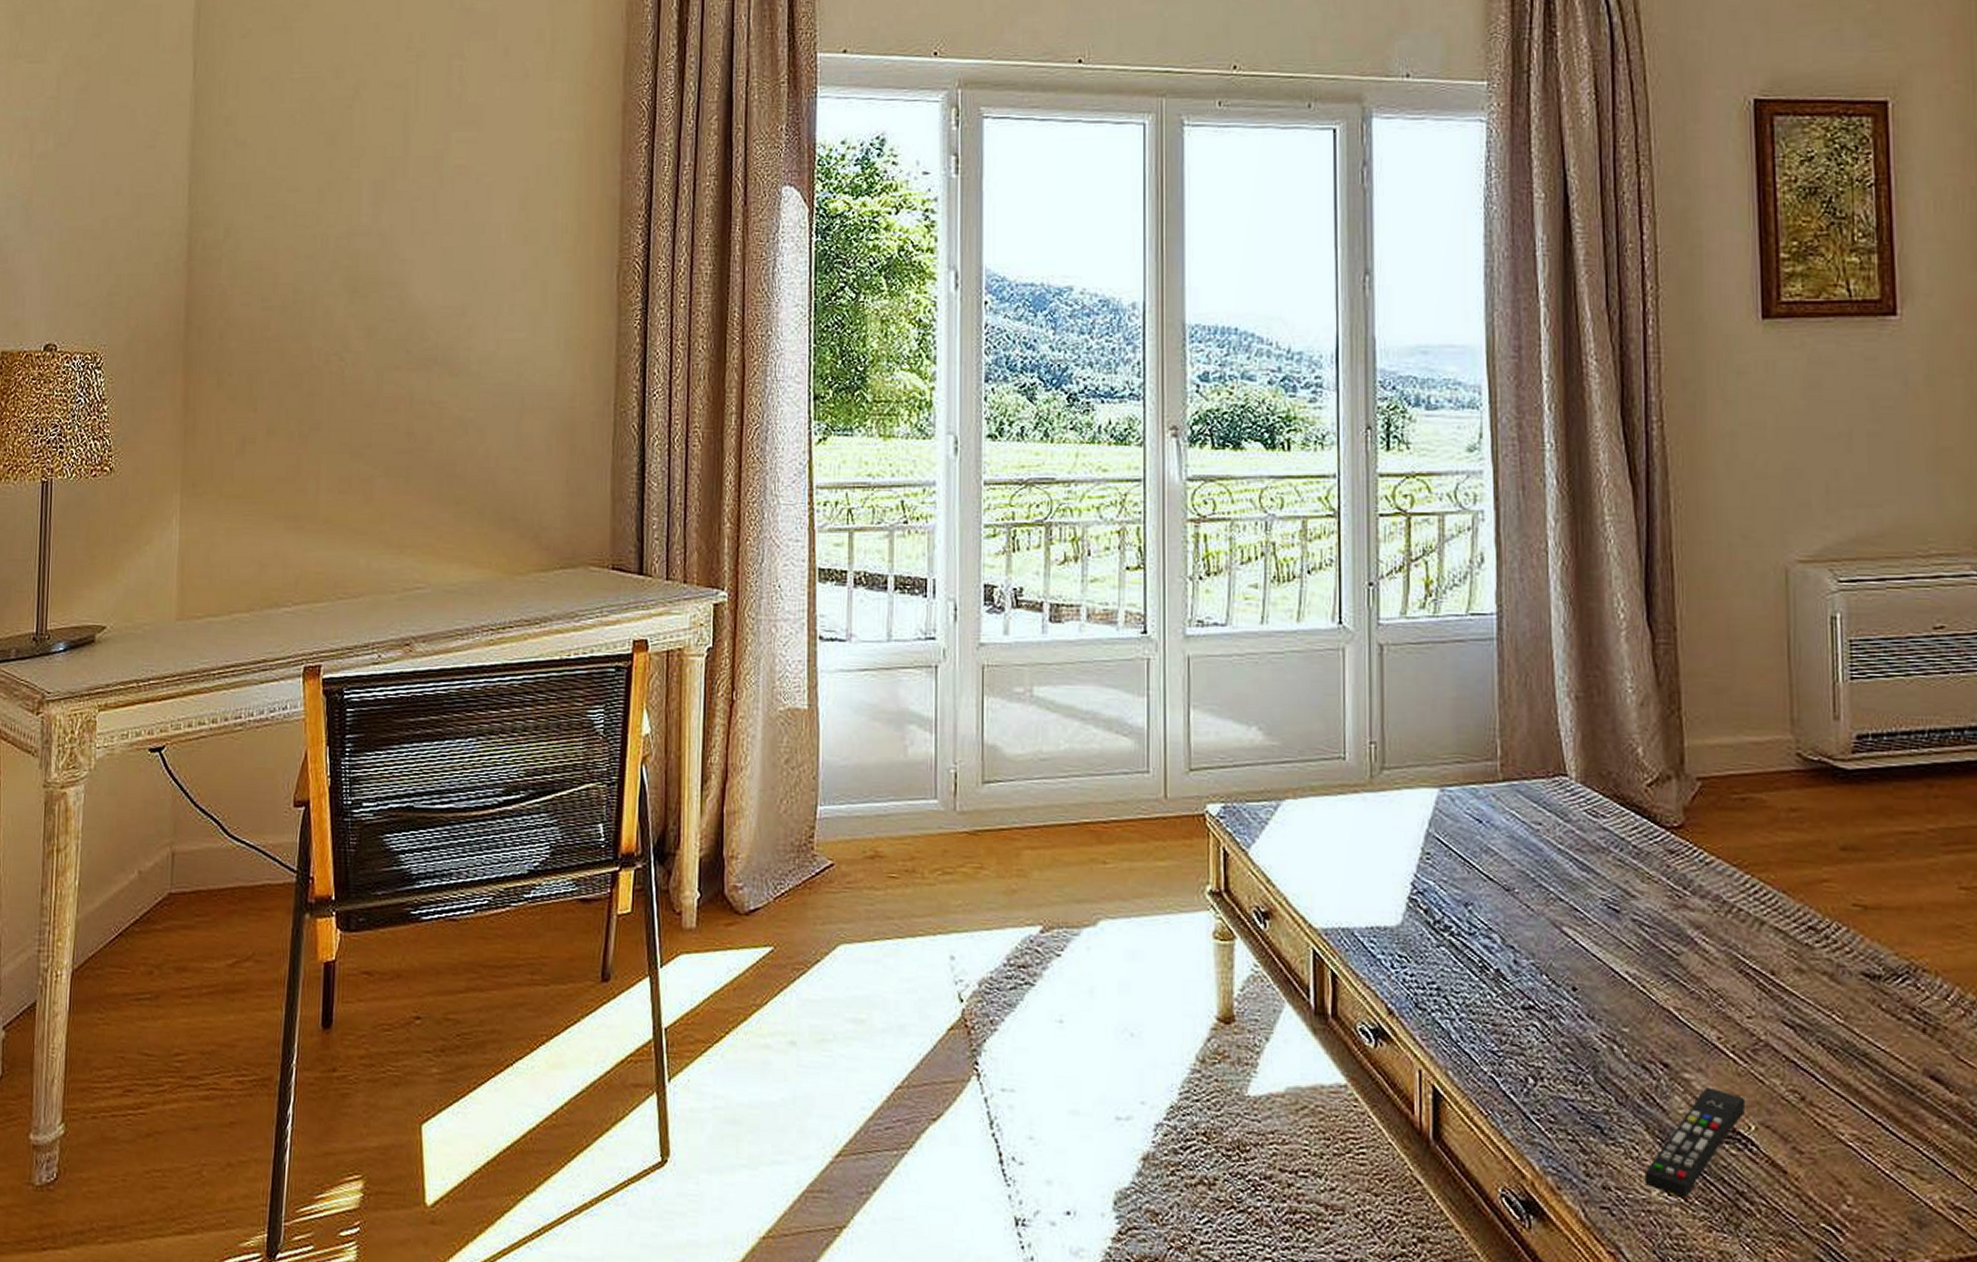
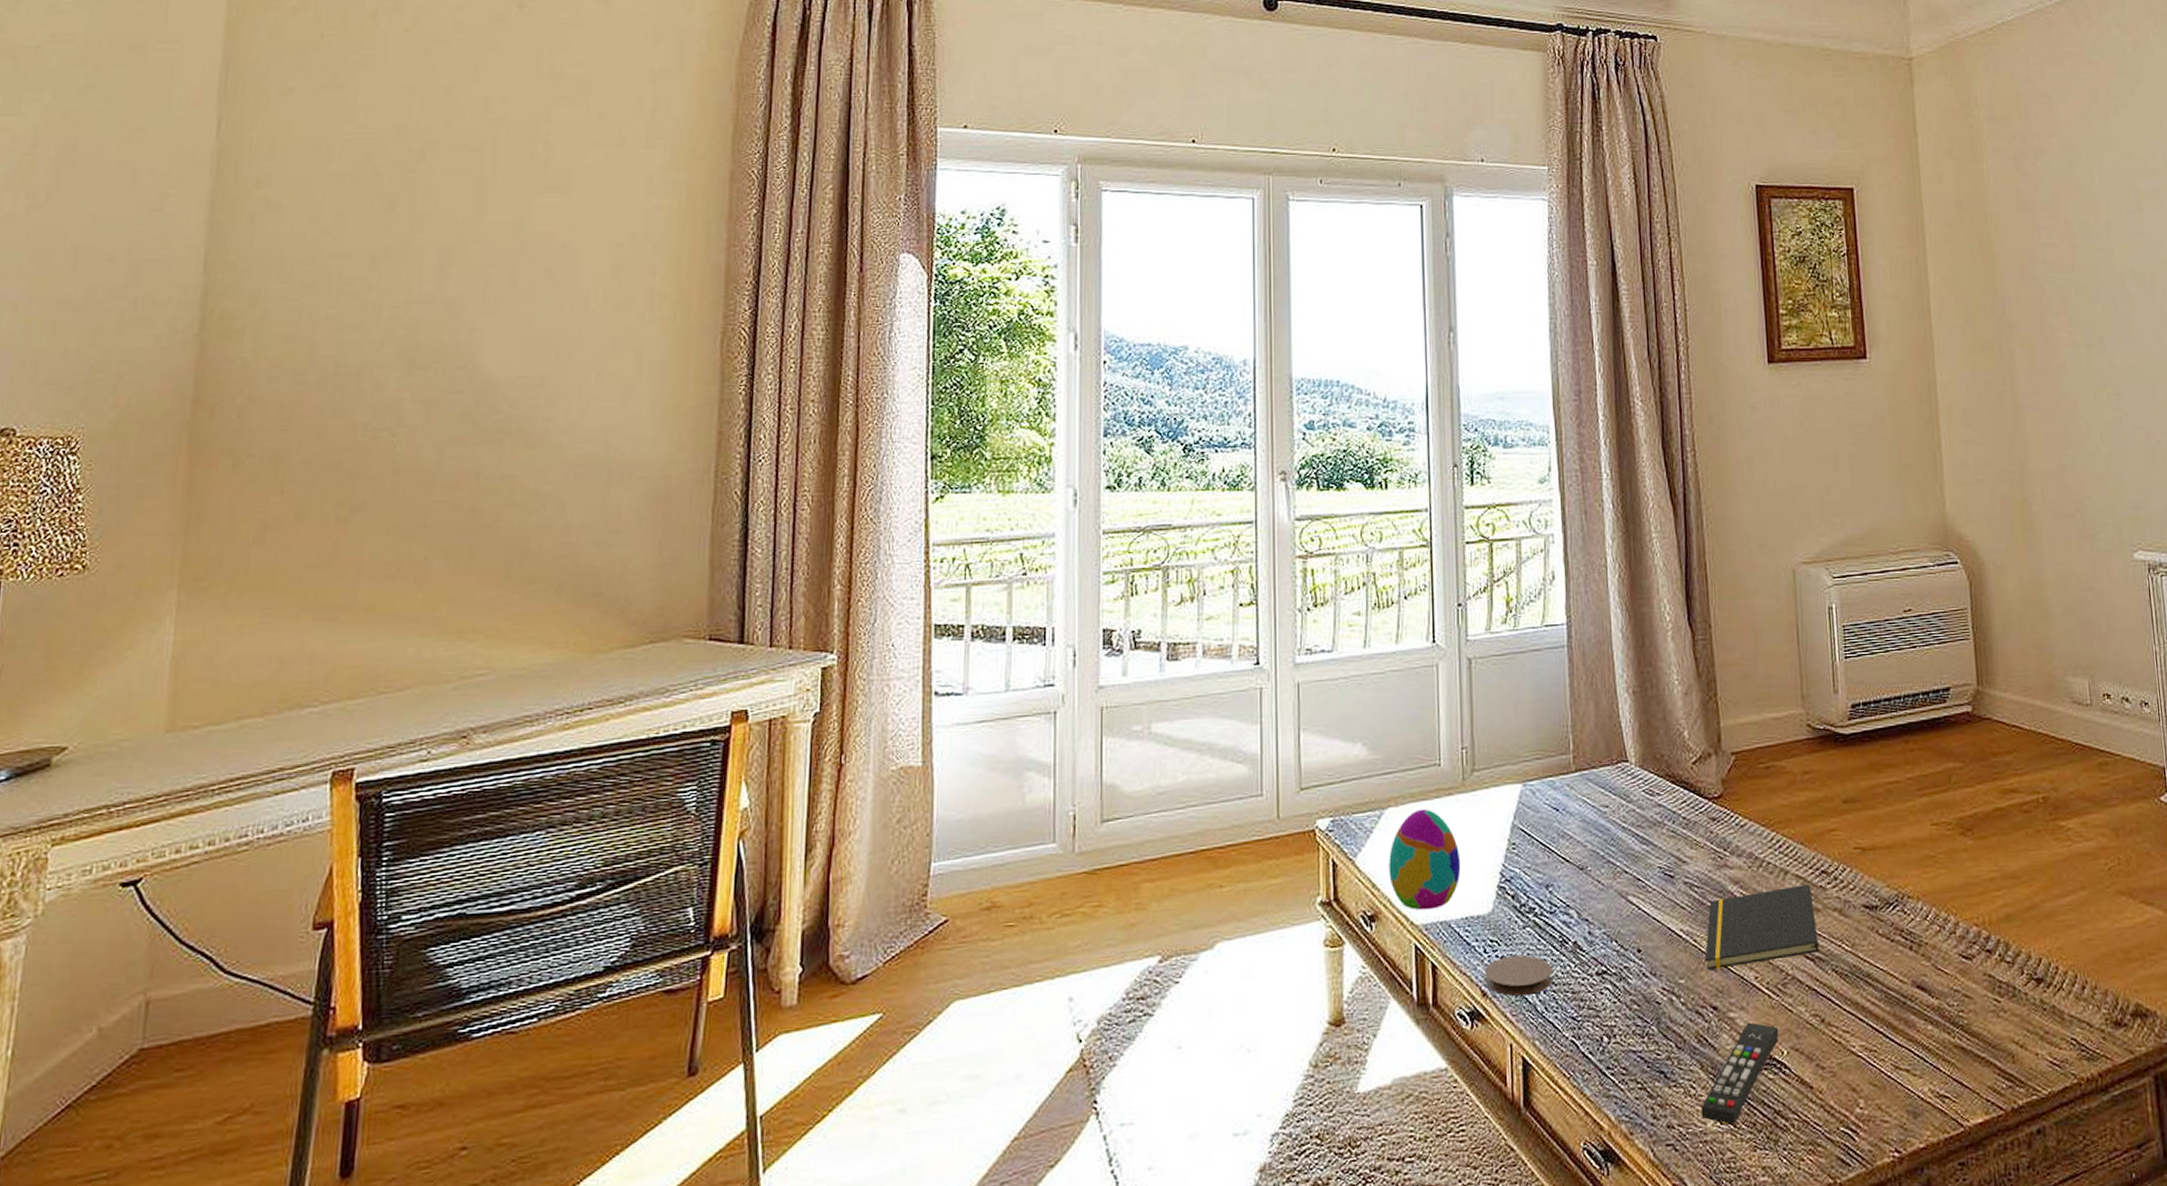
decorative egg: none [1285,804,1366,914] -> present [1389,808,1461,910]
coaster: none [1391,974,1471,1021] -> present [1484,955,1553,997]
notepad: none [1655,939,1802,1022] -> present [1704,884,1819,970]

